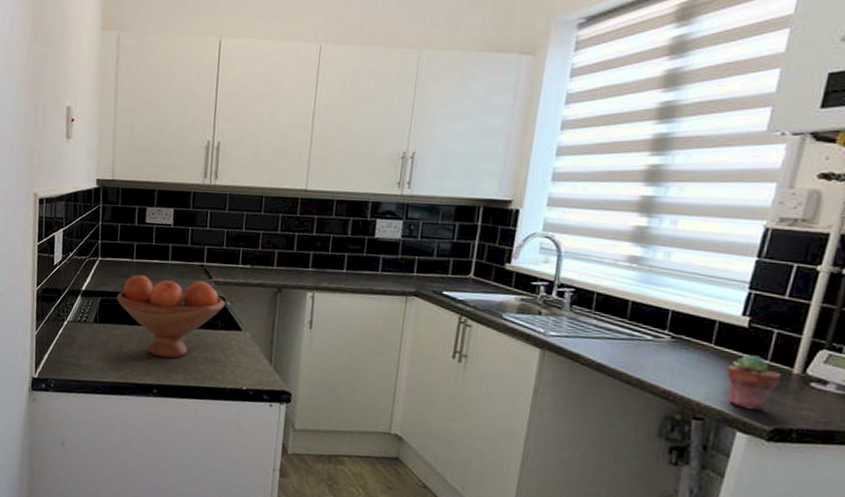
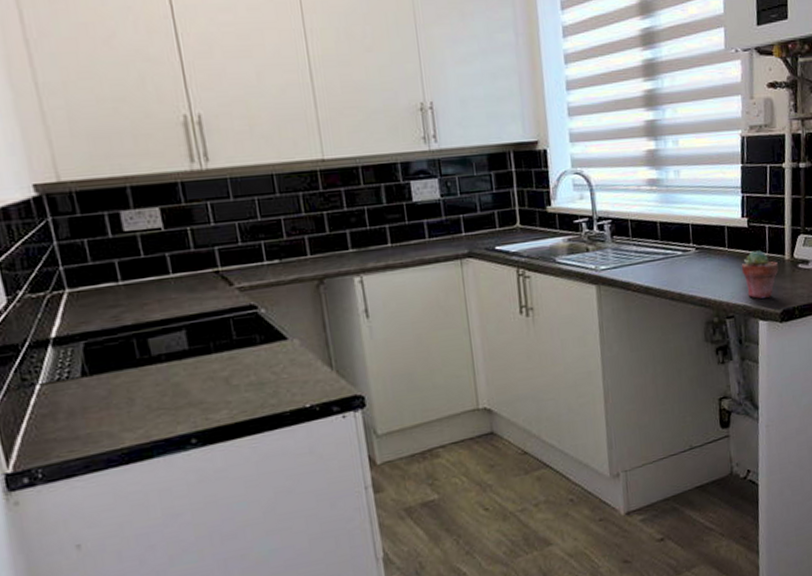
fruit bowl: present [116,274,225,358] -> none [106,290,258,398]

